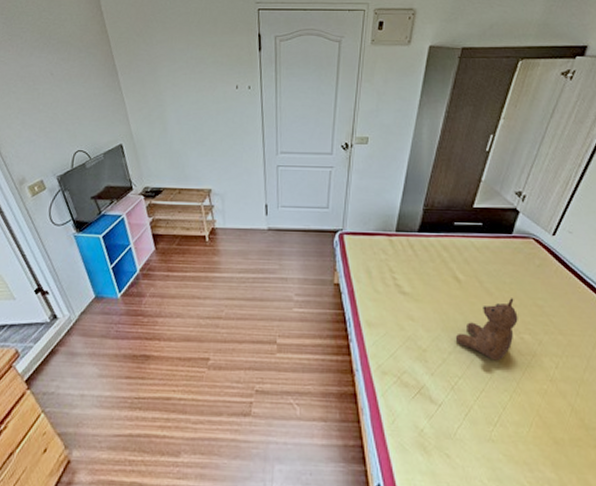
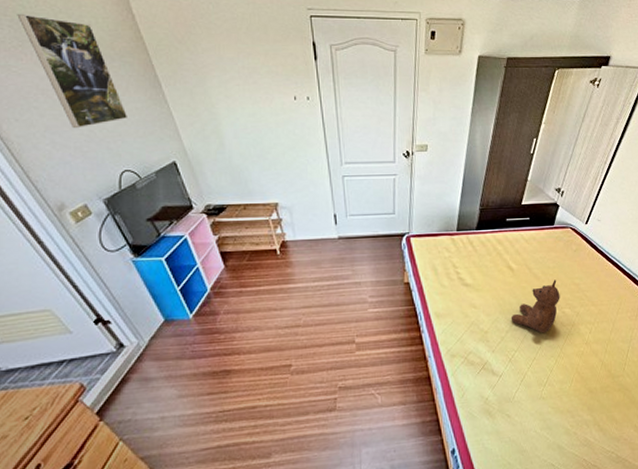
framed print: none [10,12,86,111] -> present [17,13,127,129]

